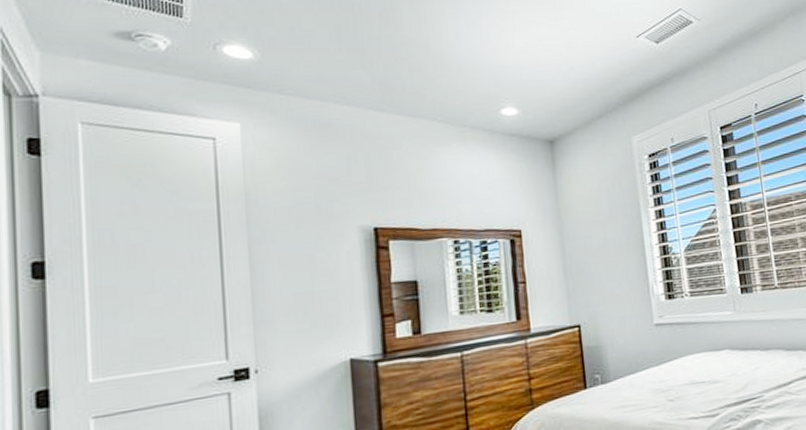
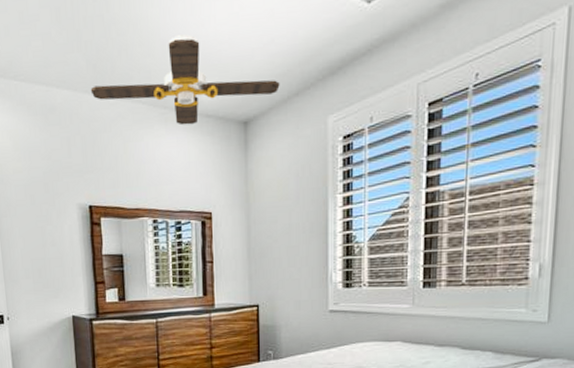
ceiling fan: none [376,59,583,144] -> present [90,34,280,125]

